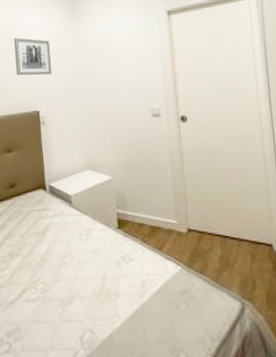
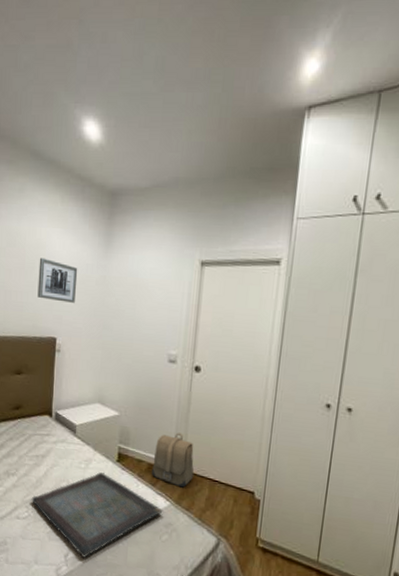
serving tray: none [38,242,175,339] -> present [31,472,163,558]
backpack: none [154,189,202,248] -> present [151,432,195,488]

